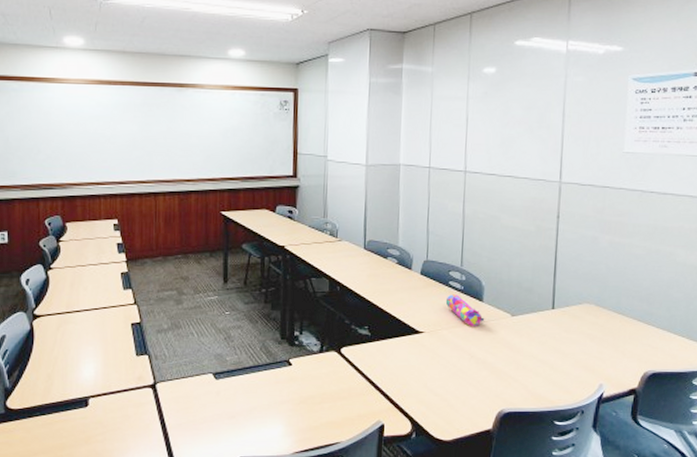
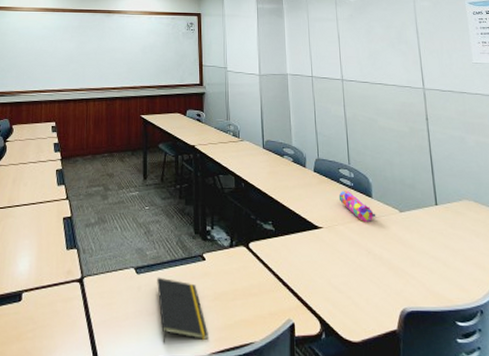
notepad: none [238,382,292,444] -> present [157,277,208,343]

